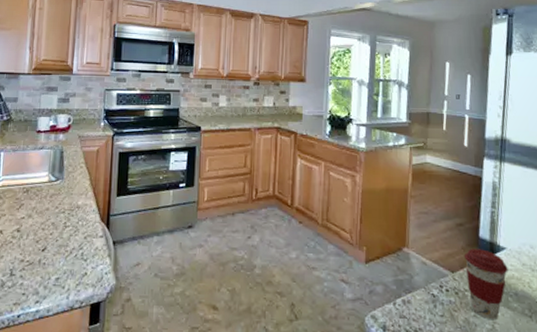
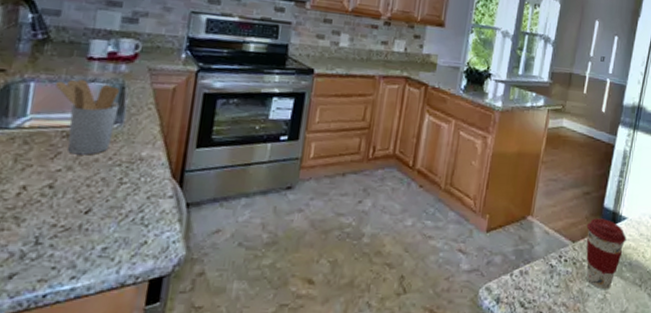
utensil holder: none [17,148,61,206] -> present [56,79,121,155]

